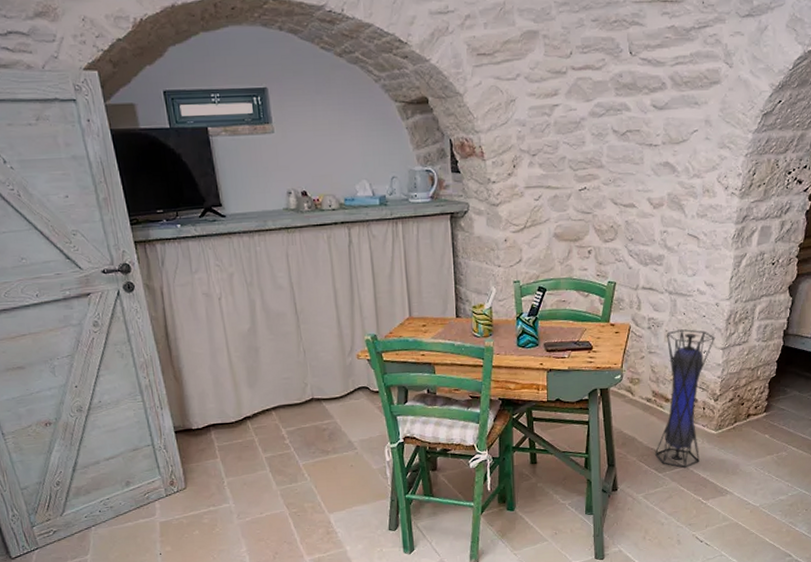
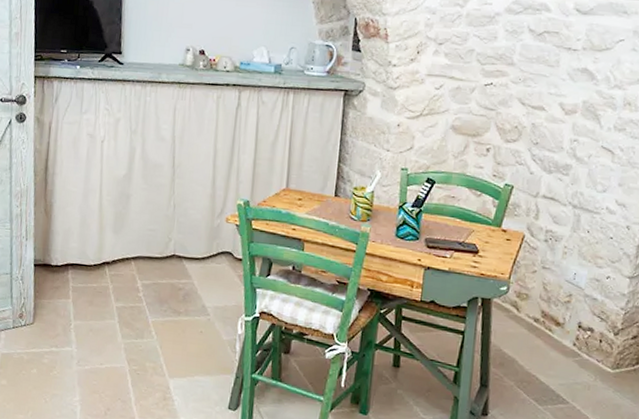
lantern: present [654,329,716,468] -> none [536,248,623,405]

